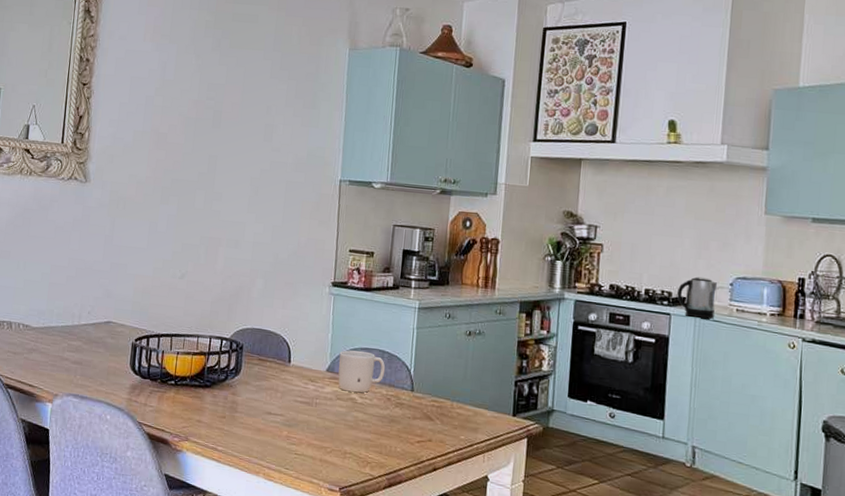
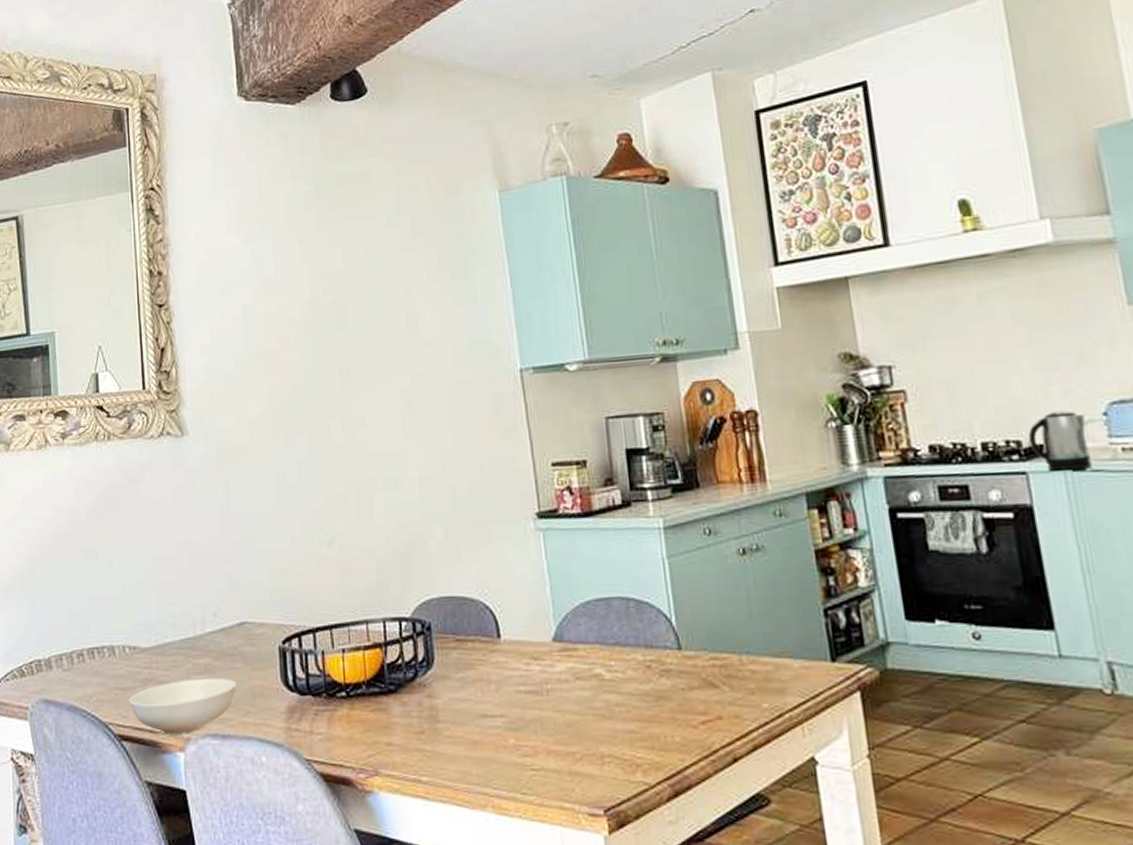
bowl: none [17,354,98,391] -> present [129,677,237,734]
mug: present [338,350,386,393] -> none [566,602,636,666]

